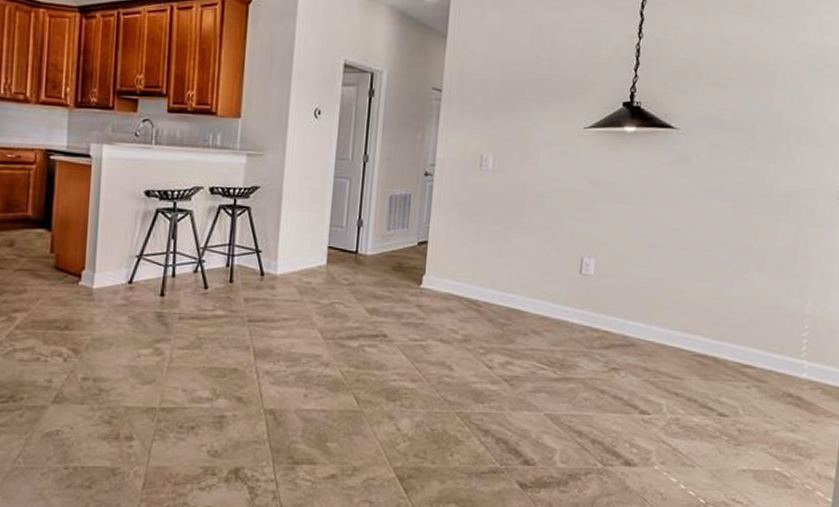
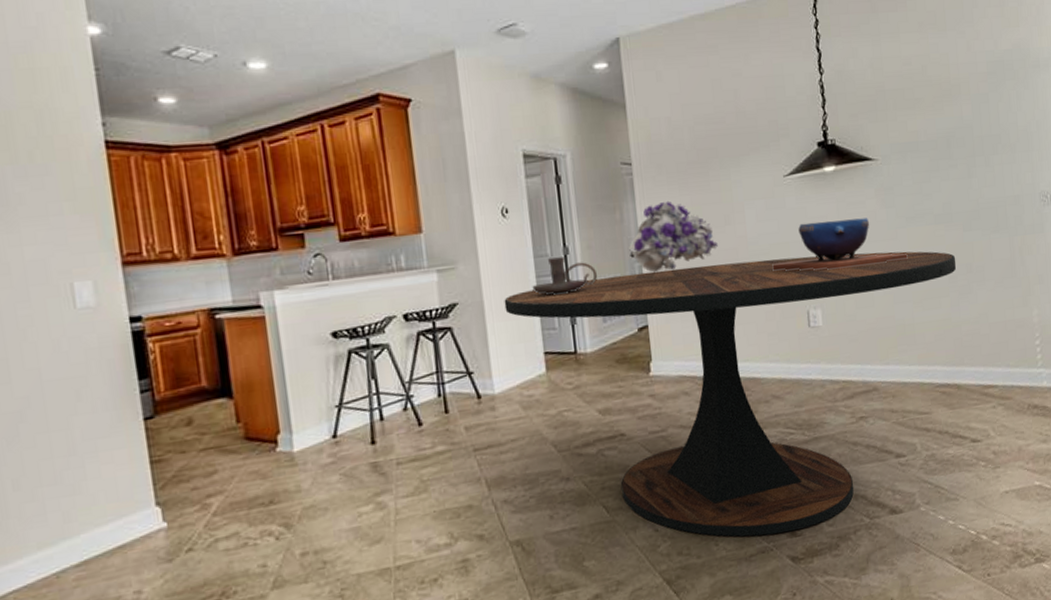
dining table: none [300,187,739,460] -> present [504,251,956,537]
candle holder: none [329,162,391,197] -> present [532,257,598,295]
bouquet: none [424,130,508,196] -> present [629,200,718,273]
decorative bowl: none [556,175,691,230] -> present [772,218,908,272]

